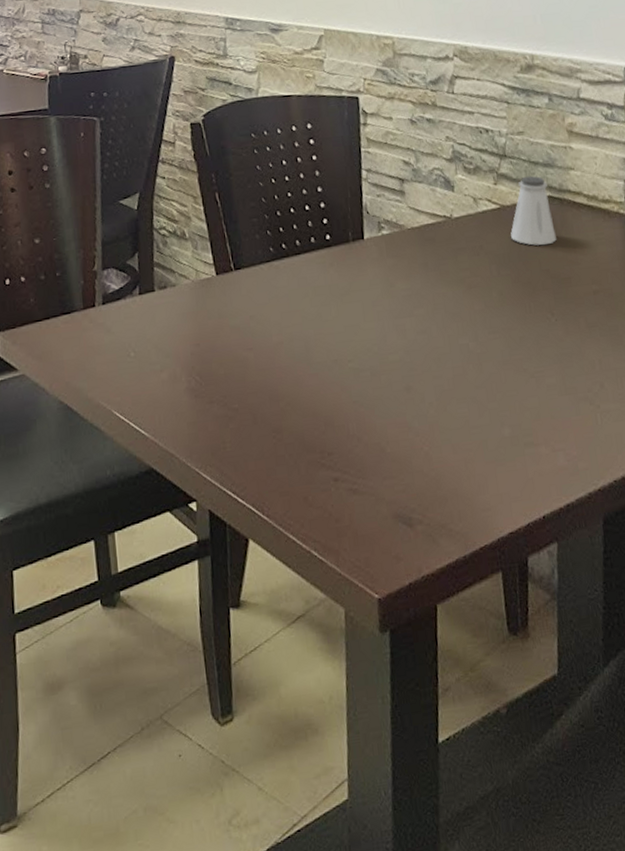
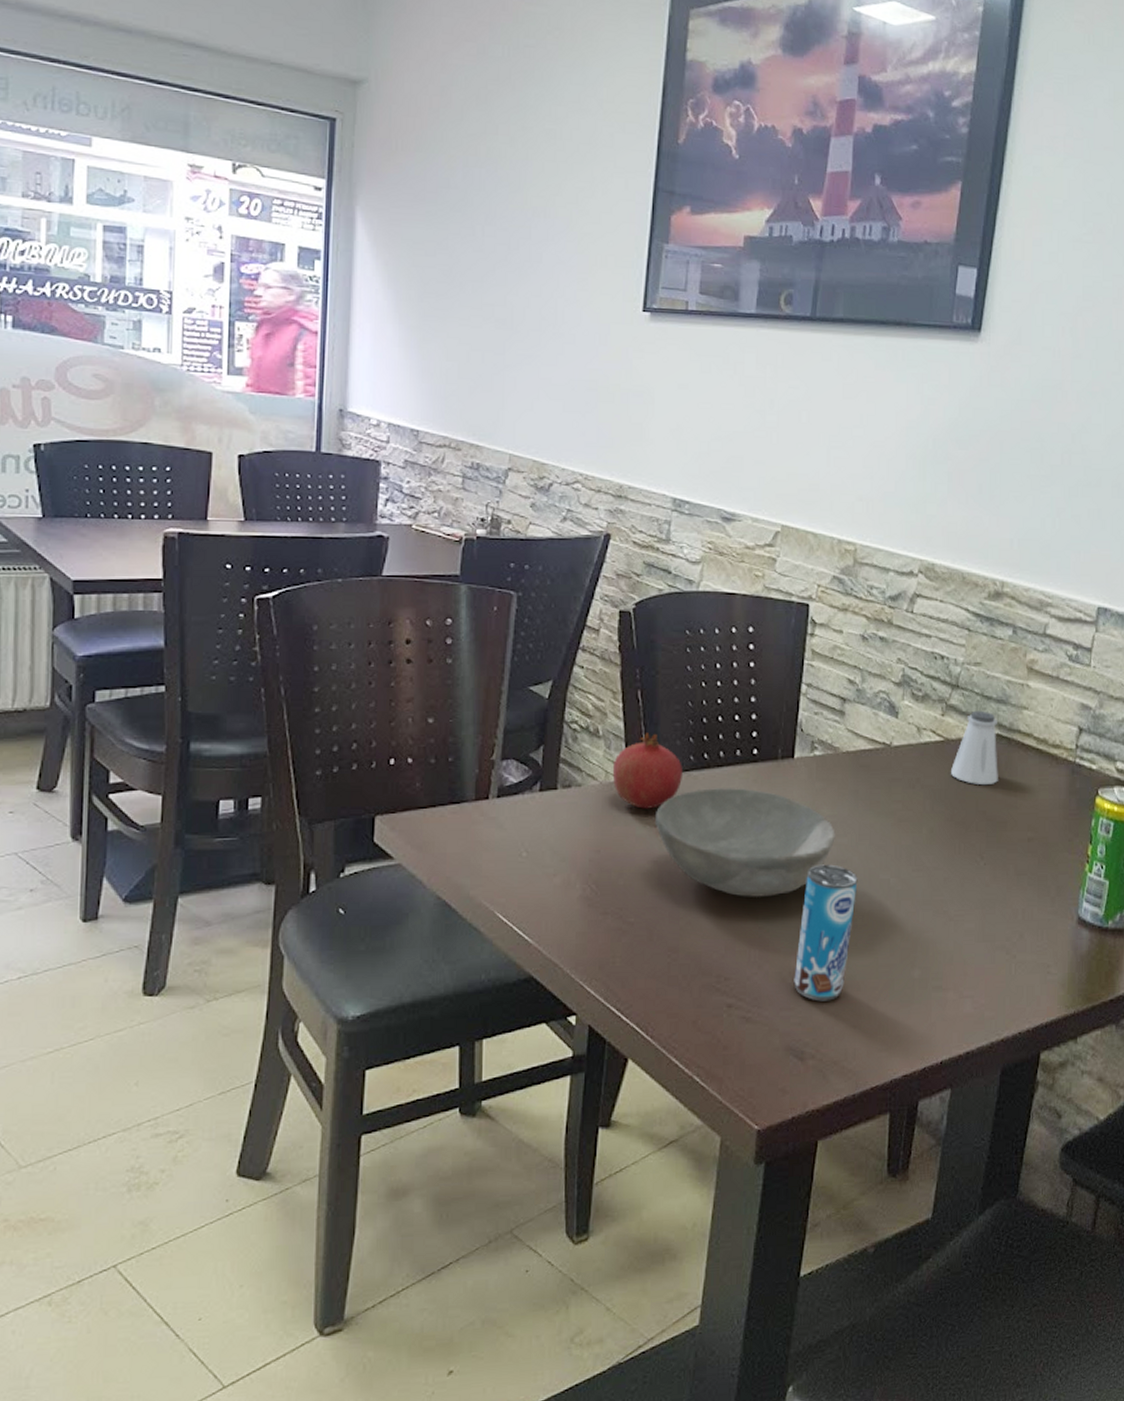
fruit: none [201,231,265,301] -> present [612,733,682,809]
bowl: none [244,272,413,374] -> present [654,788,835,897]
beverage can: none [391,335,441,468] -> present [794,864,858,1001]

